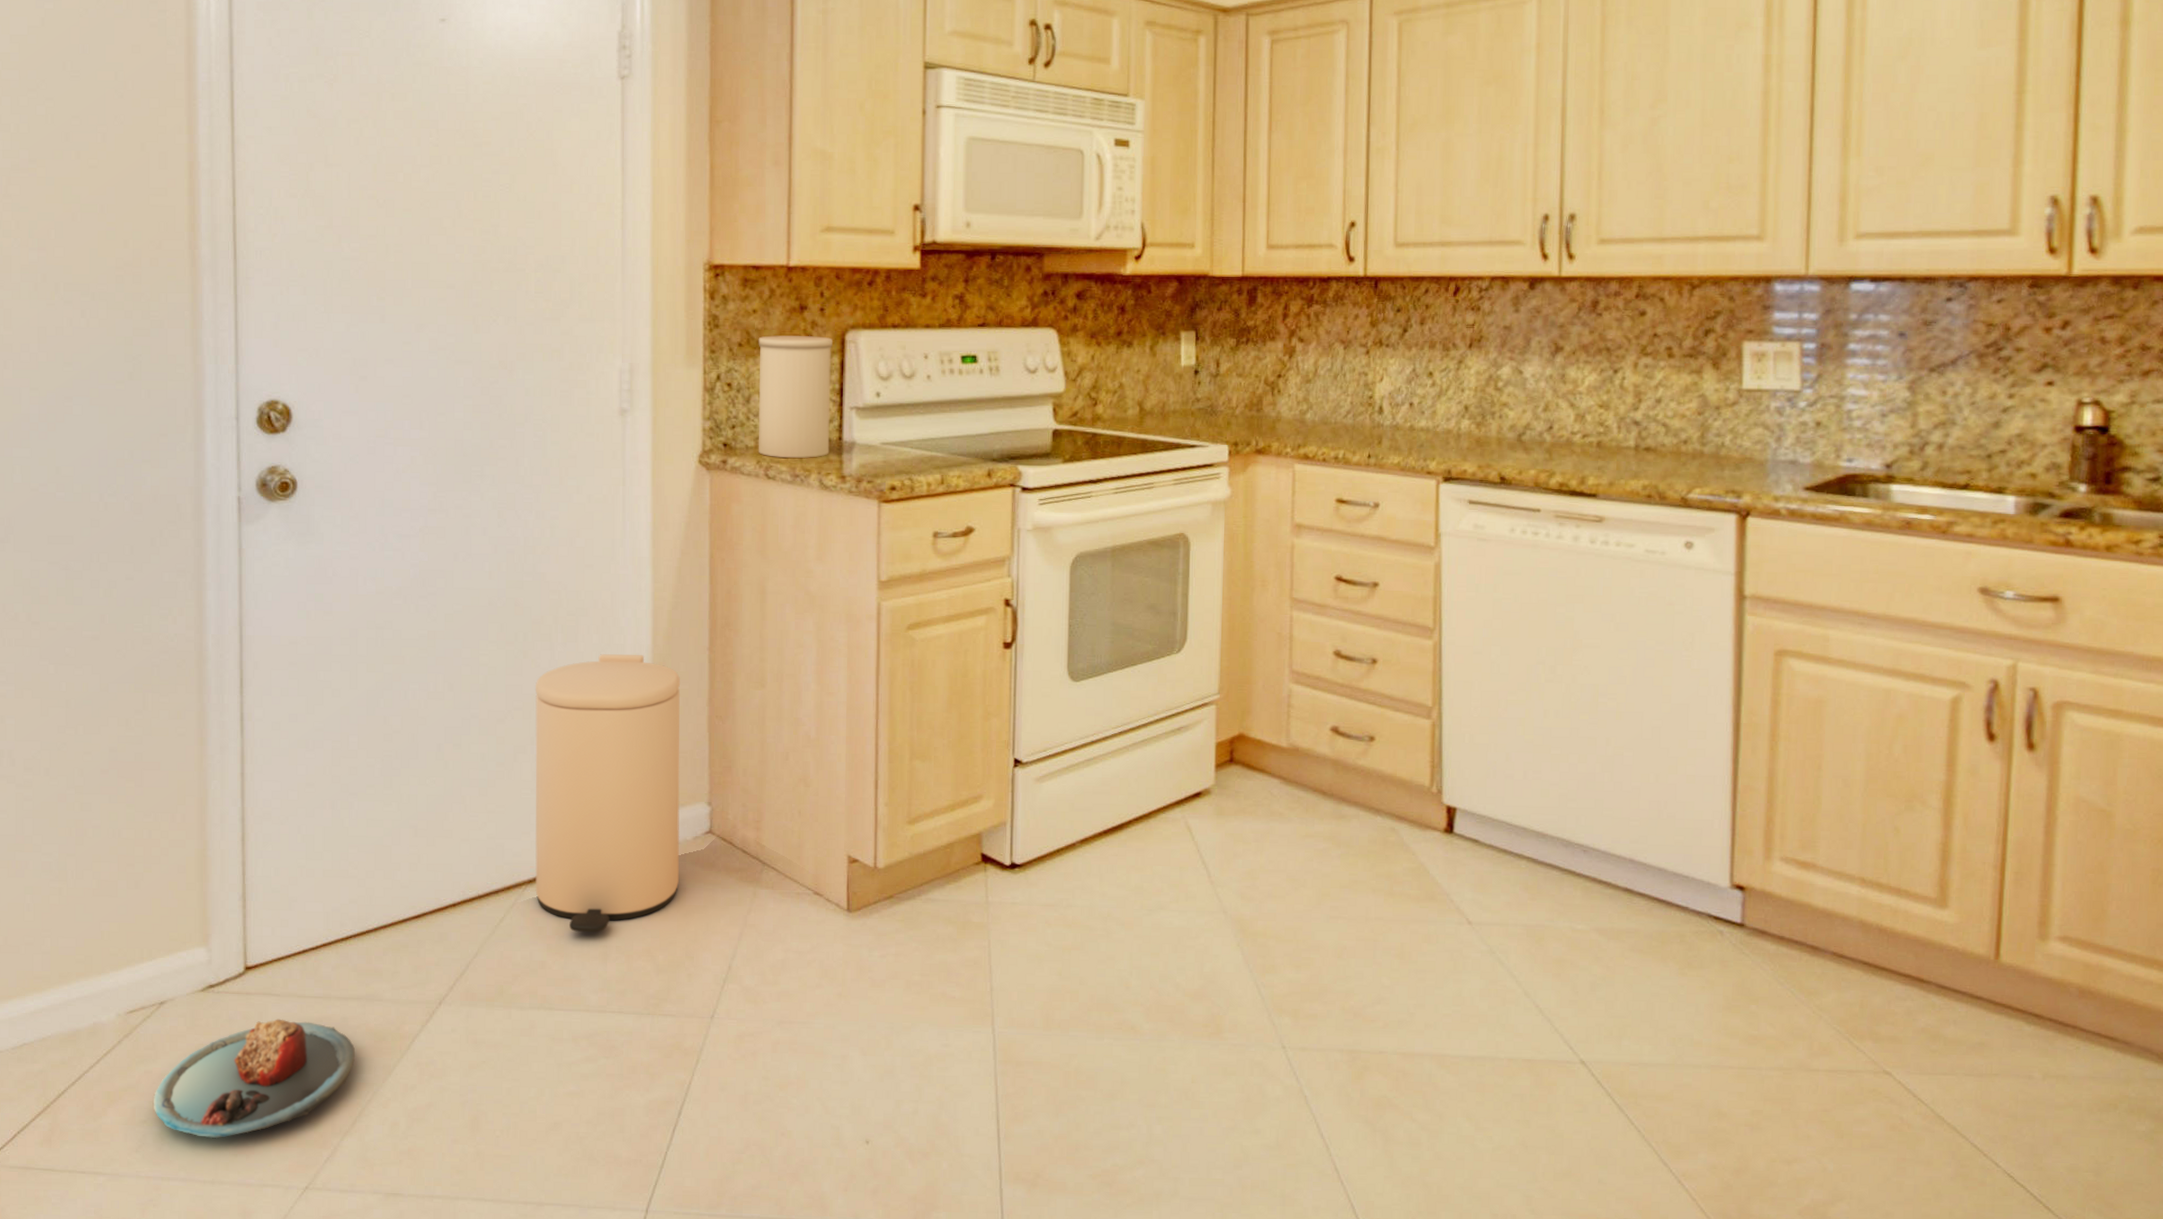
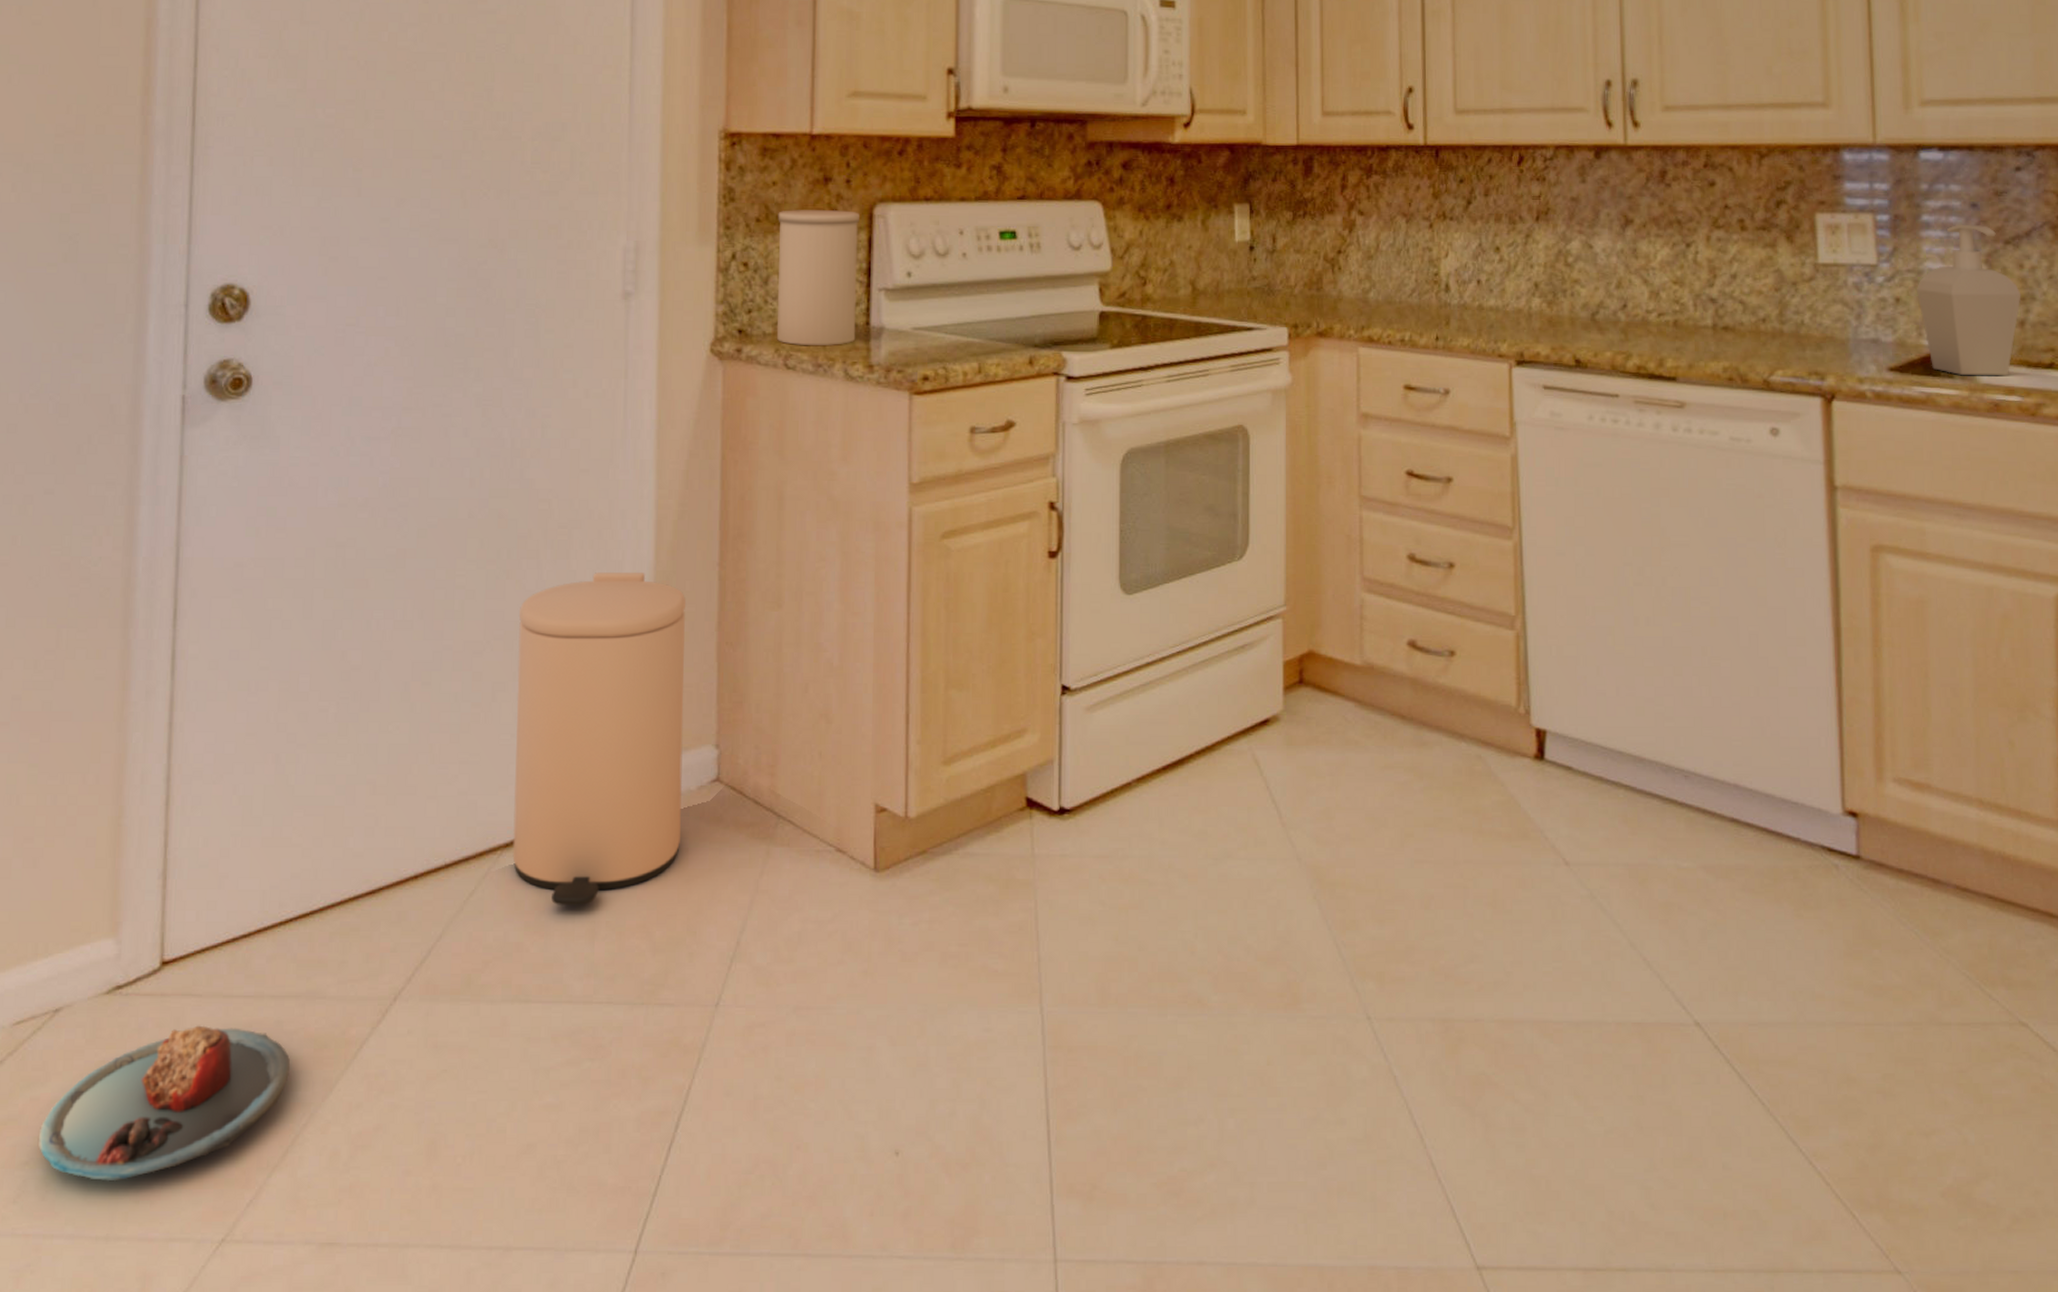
soap bottle: none [1837,352,1942,496] -> present [1916,224,2022,376]

